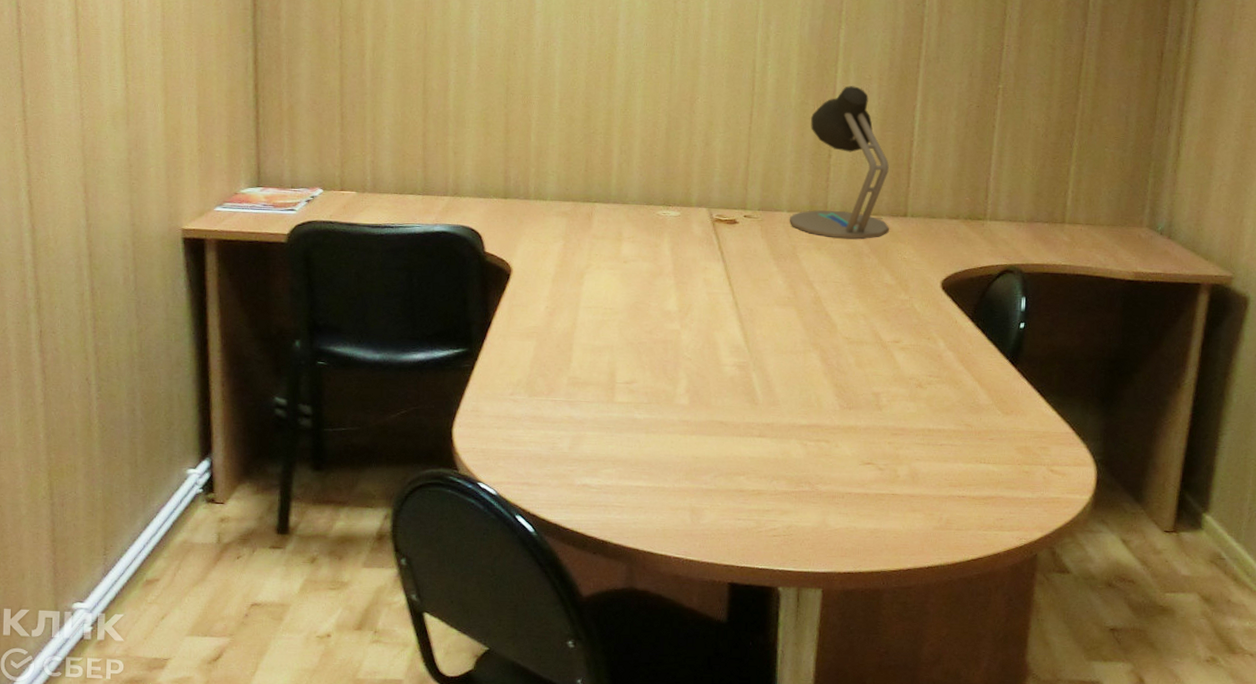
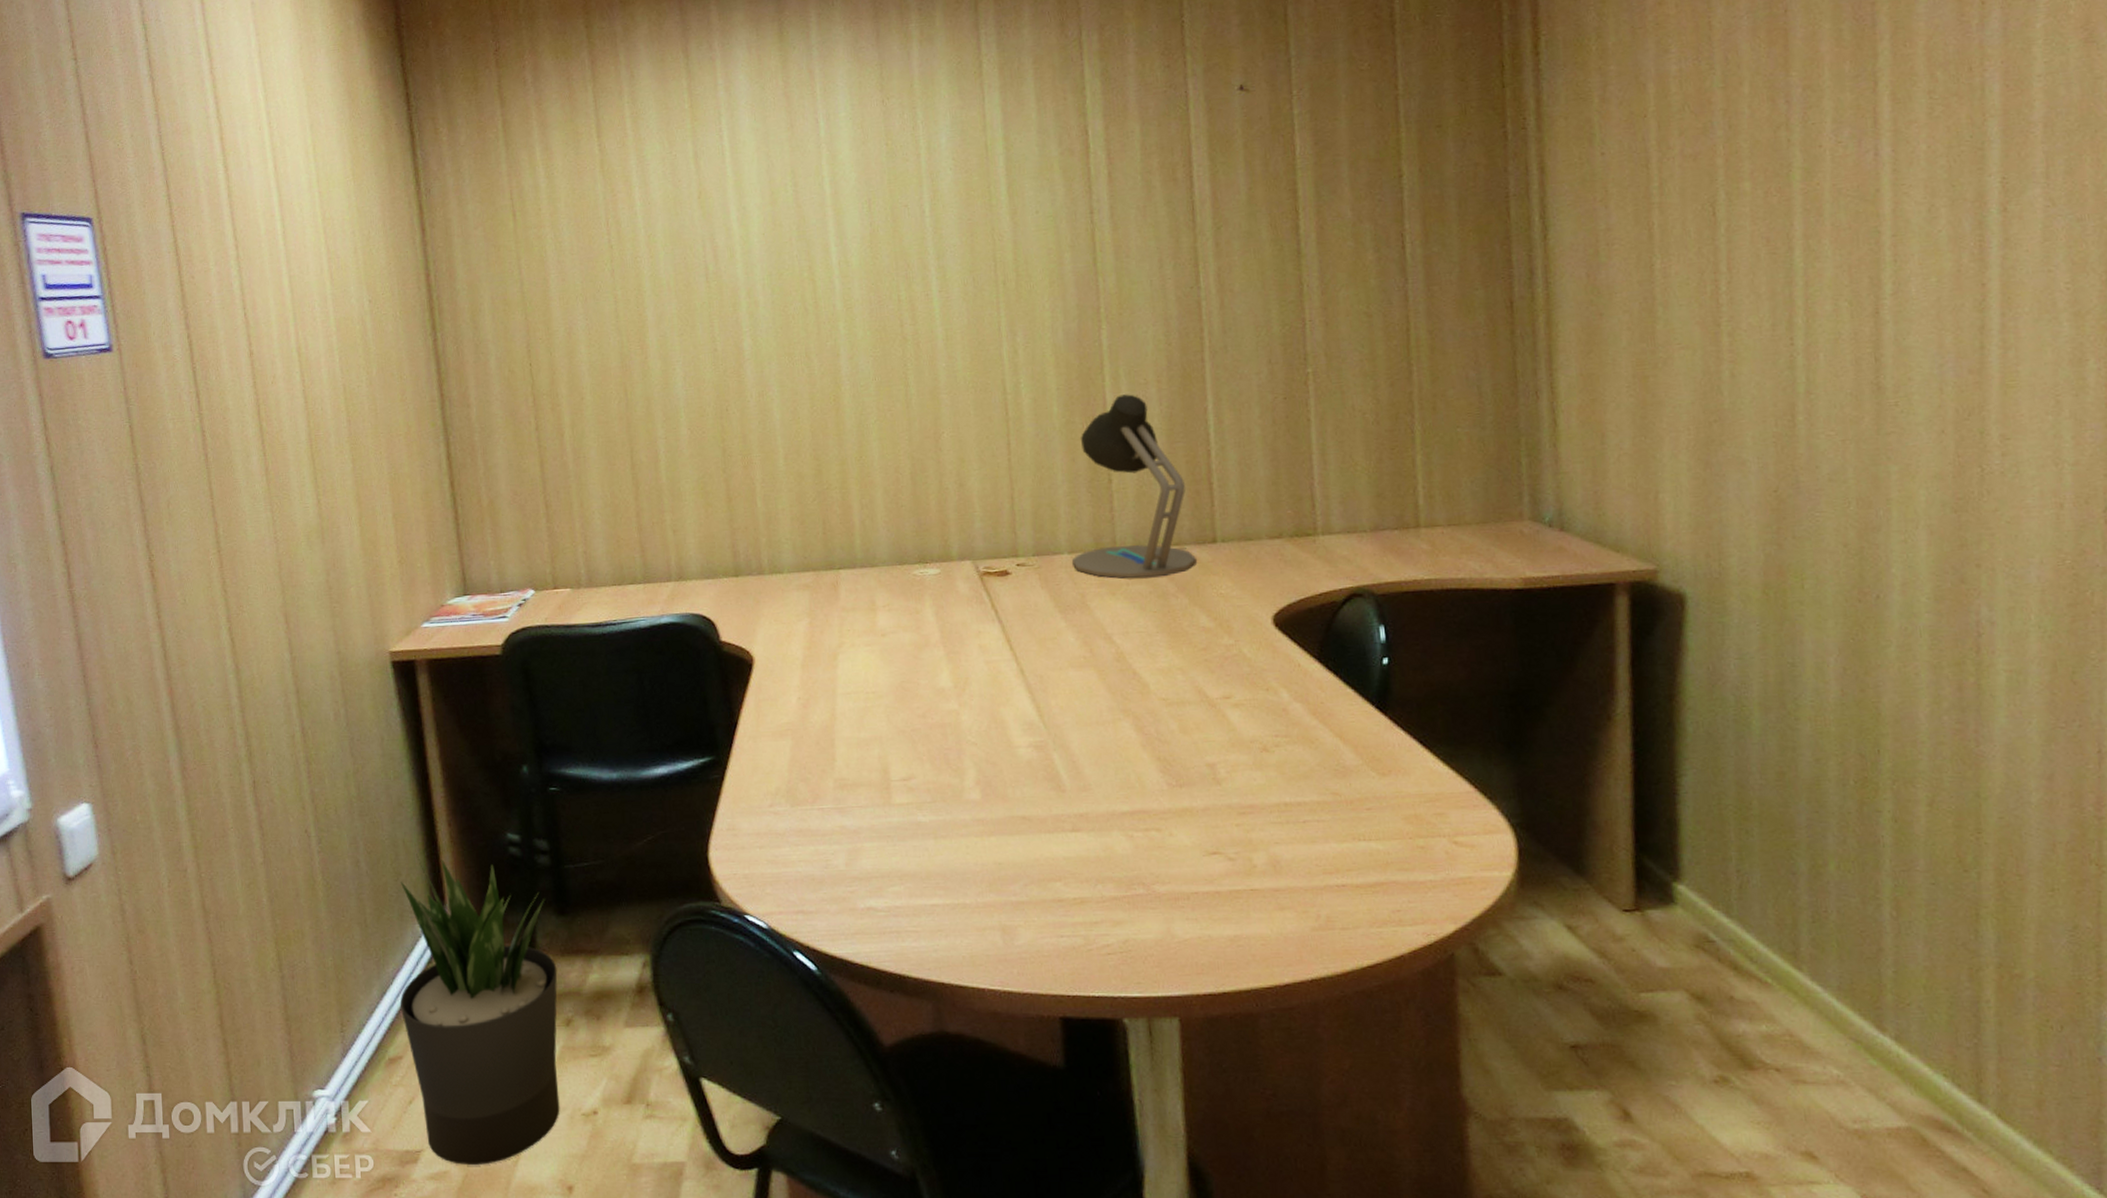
planter: none [161,408,308,673] -> present [399,854,560,1165]

